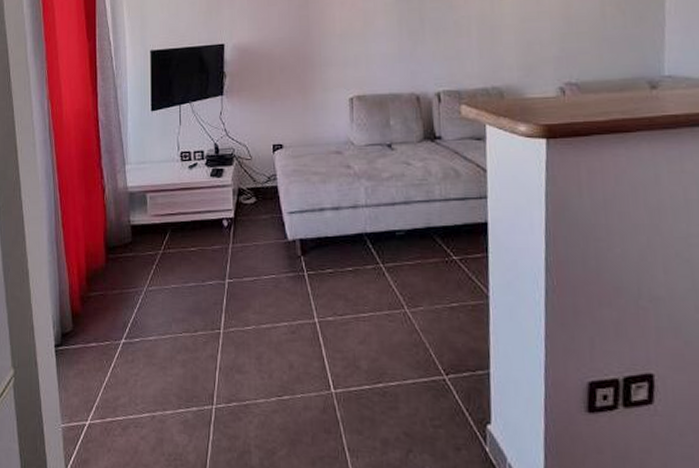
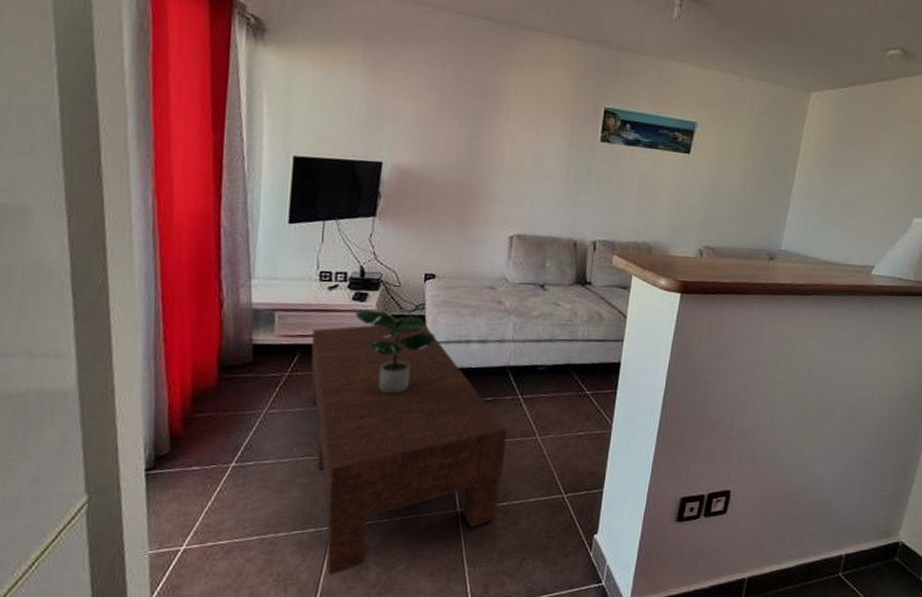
coffee table: none [179,195,374,458] -> present [311,324,508,575]
potted plant: none [214,185,289,268] -> present [355,310,435,394]

